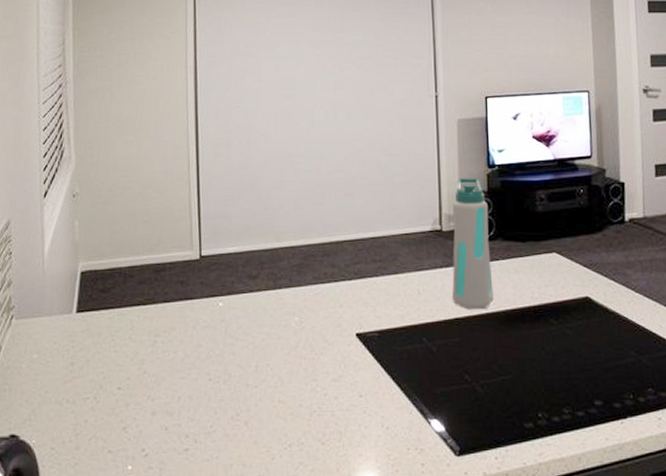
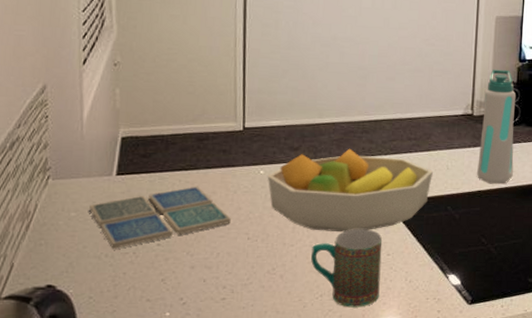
drink coaster: none [51,322,191,393] -> present [89,186,231,249]
fruit bowl: none [226,274,403,371] -> present [267,148,433,233]
mug: none [277,366,354,460] -> present [311,229,382,308]

